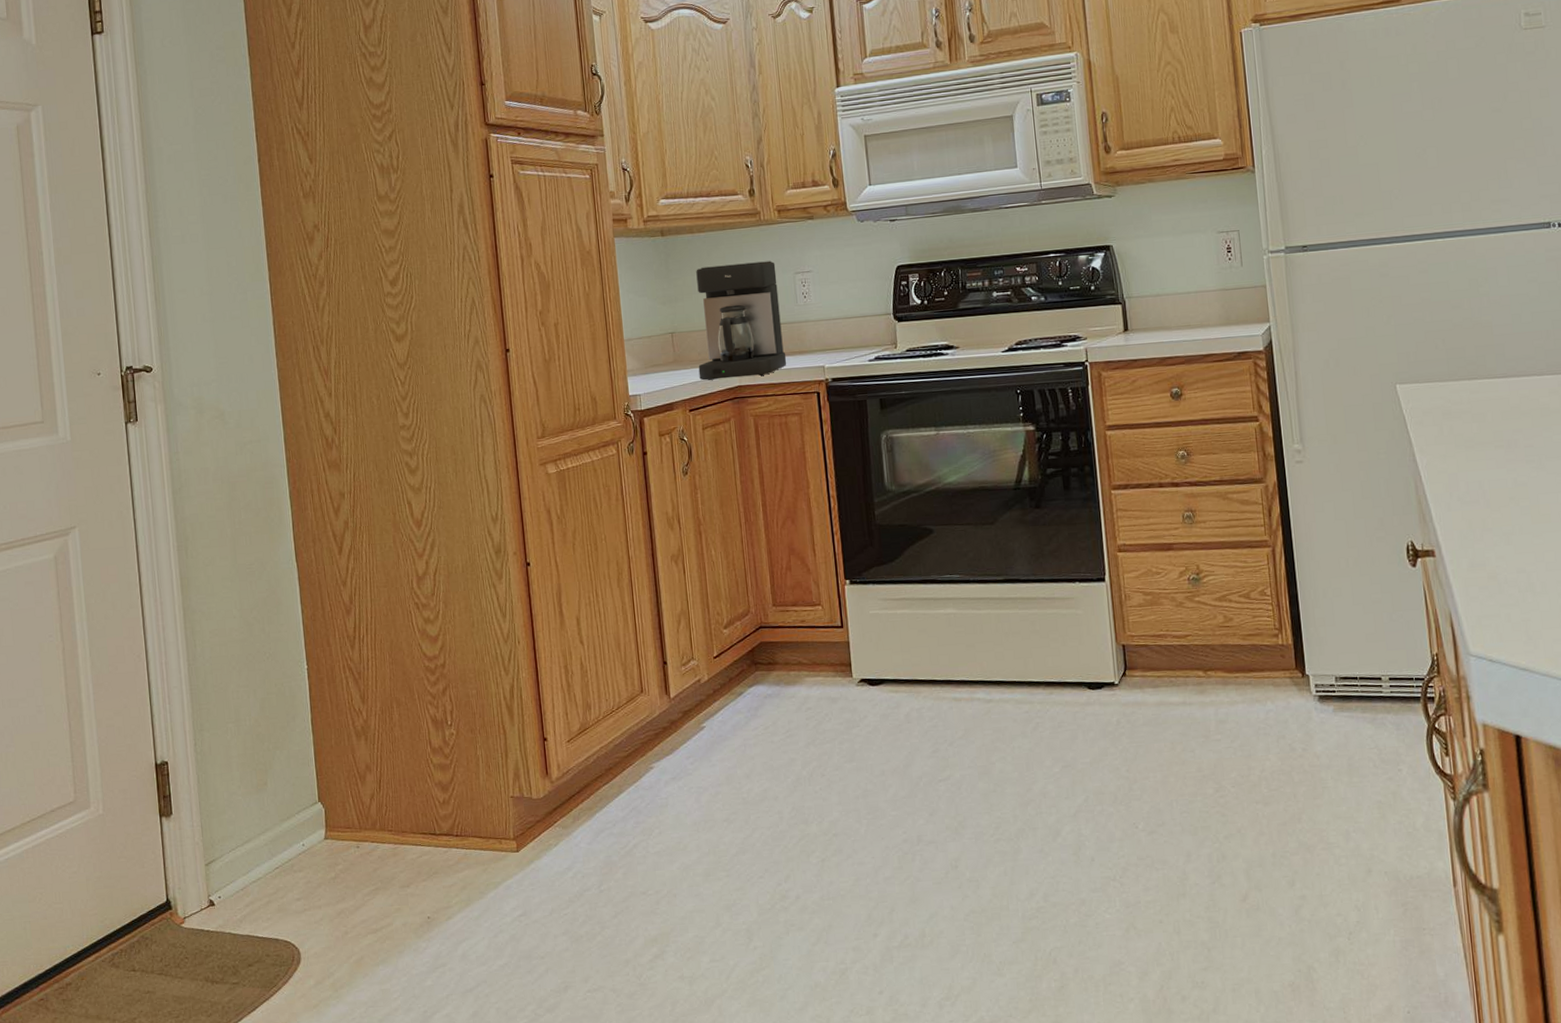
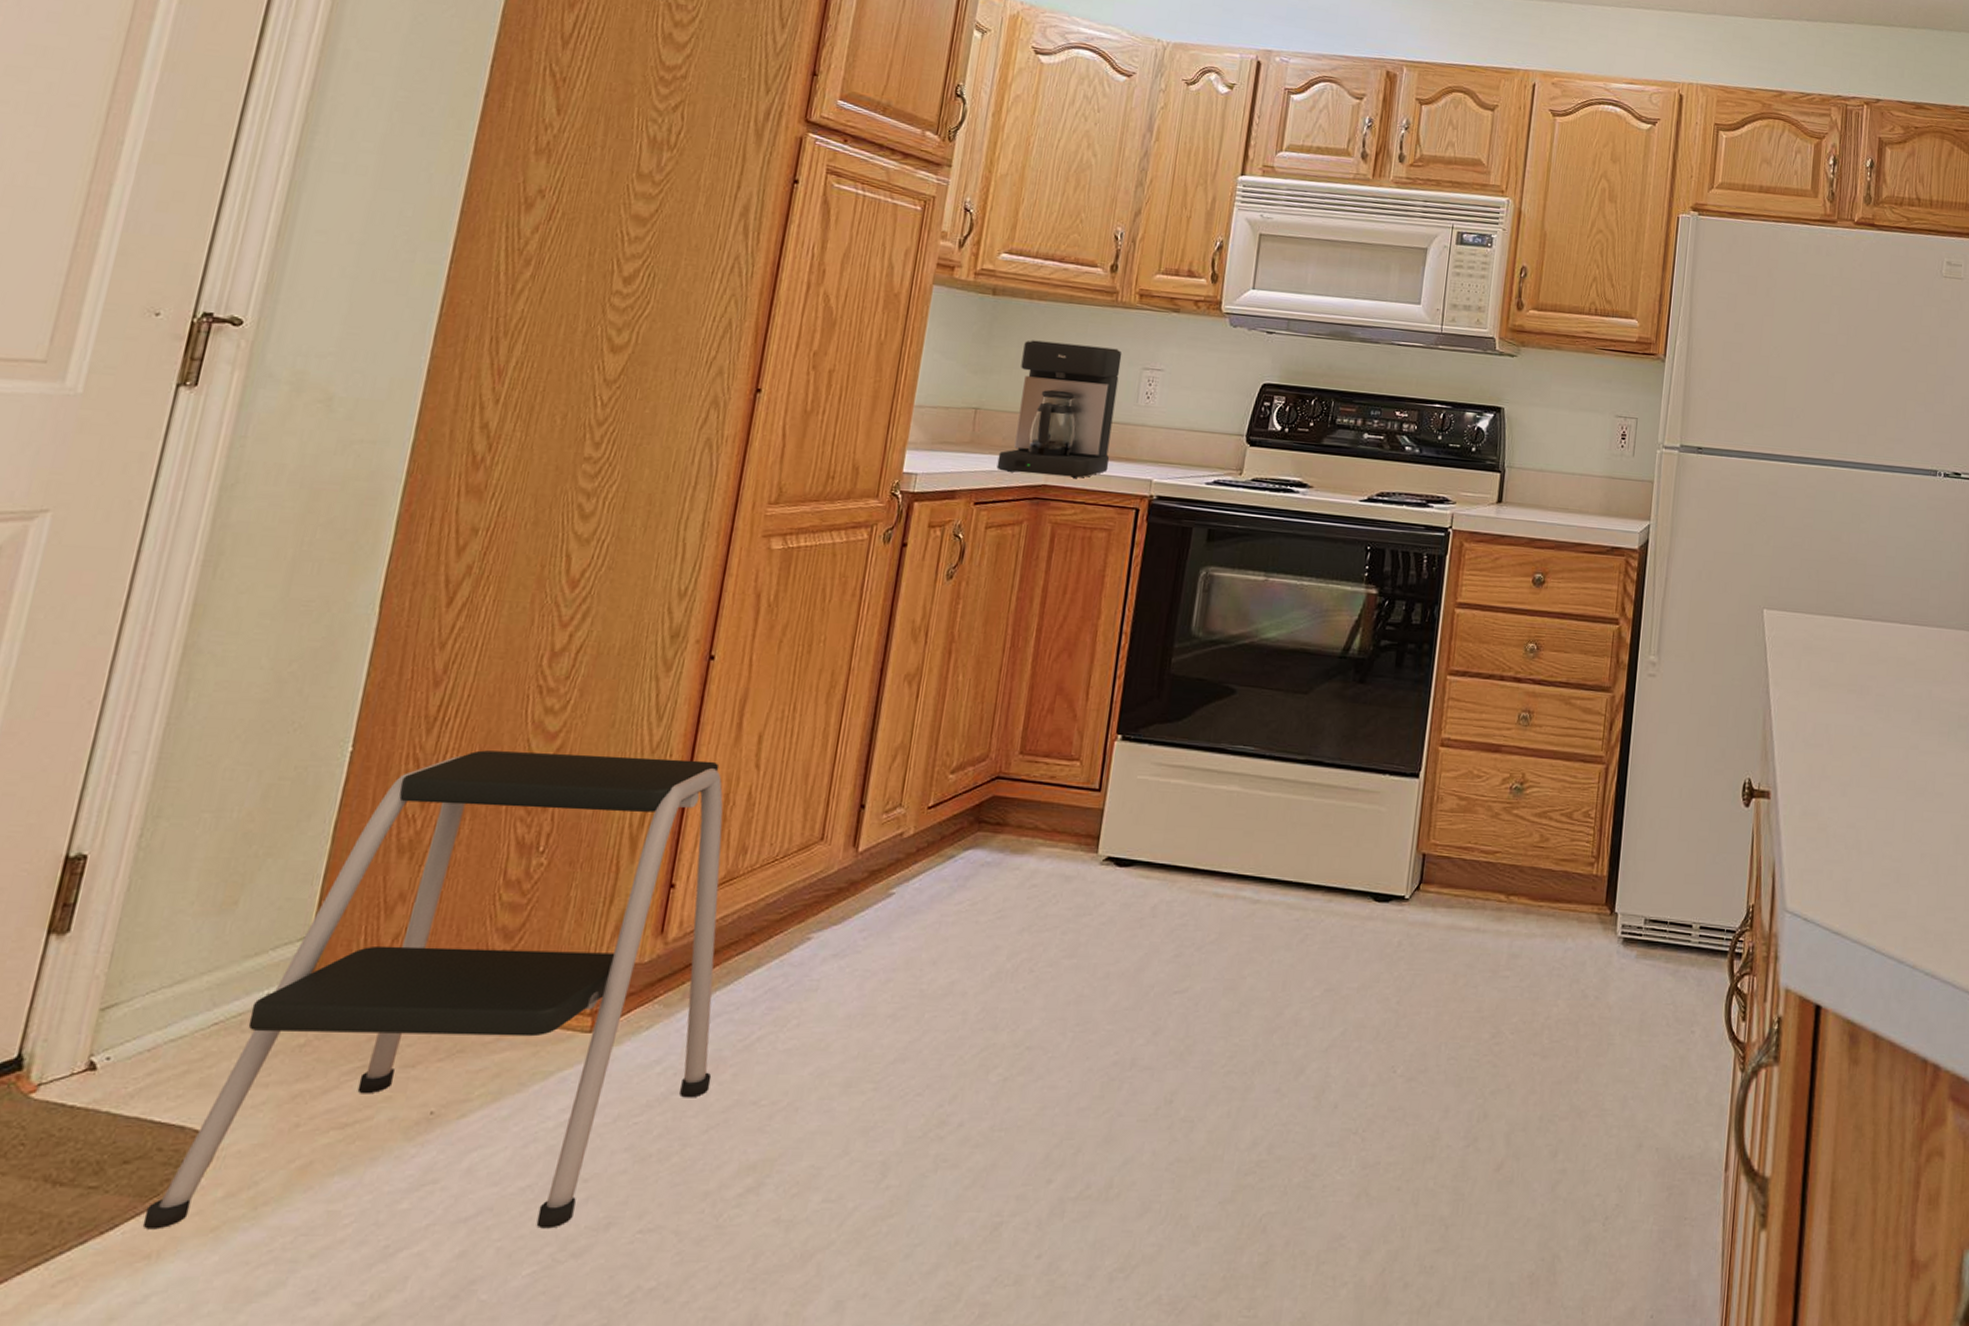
step stool: none [271,643,610,1009] -> present [142,750,724,1230]

